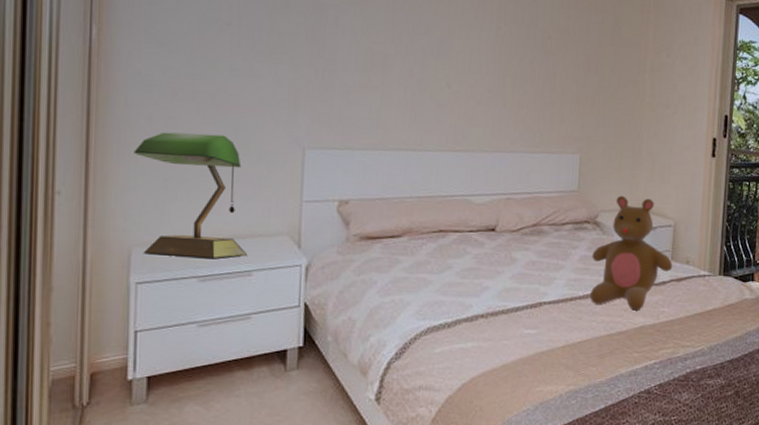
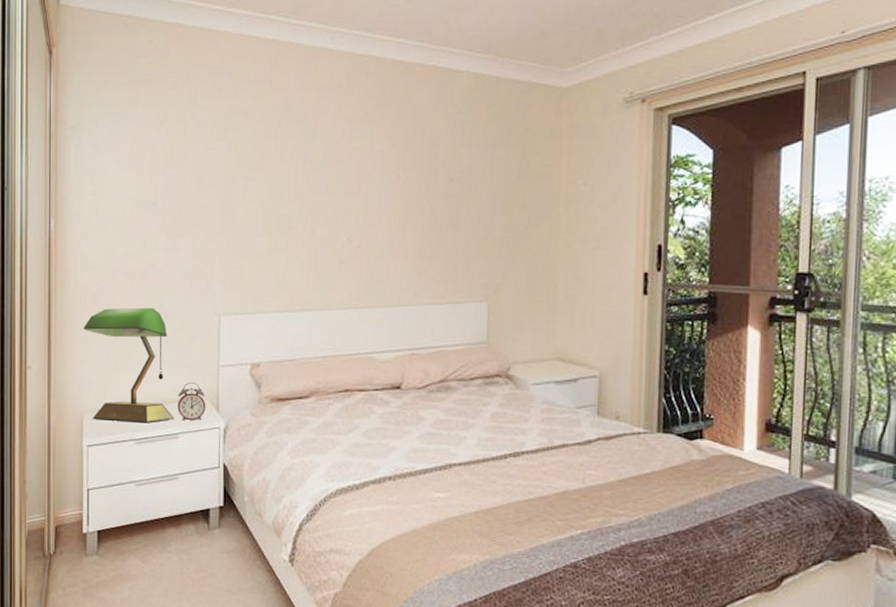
alarm clock: none [251,217,286,258] -> present [177,382,206,421]
teddy bear: present [589,195,673,311] -> none [504,344,600,474]

